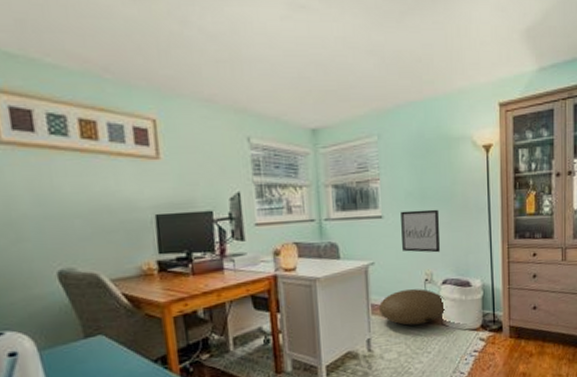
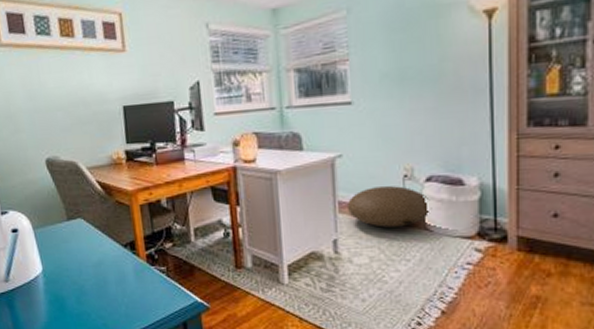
wall art: present [401,209,441,253] -> none [374,92,425,144]

